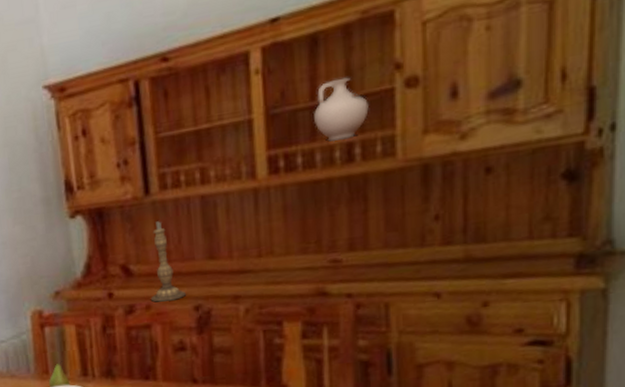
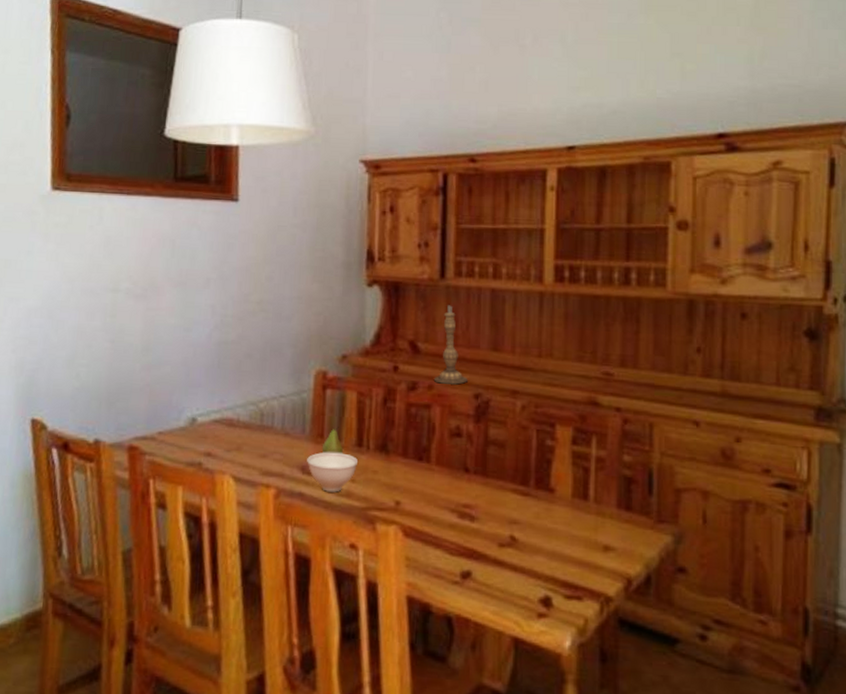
ceramic jug: present [314,77,369,142] -> none [598,209,645,264]

